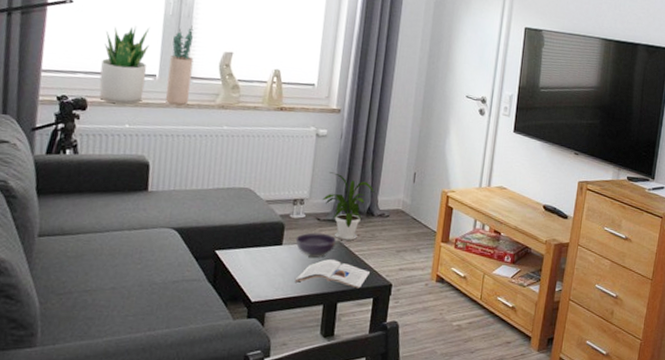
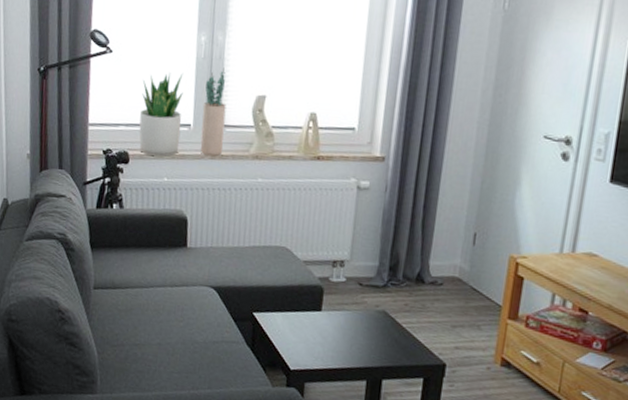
magazine: present [294,259,371,289] -> none [335,330,421,366]
bowl: present [295,232,337,257] -> none [335,299,382,327]
house plant: present [322,172,374,242] -> none [364,231,425,311]

